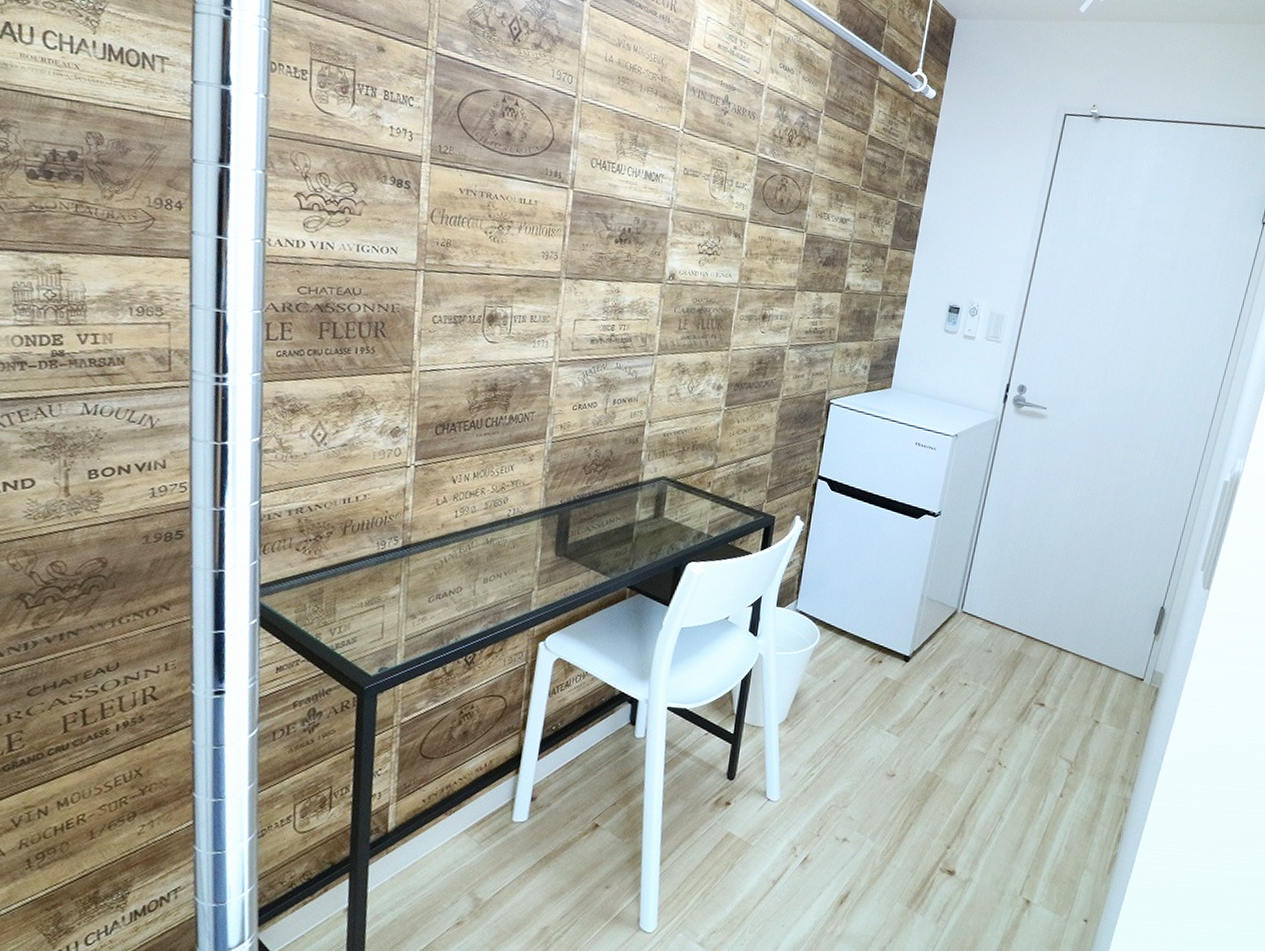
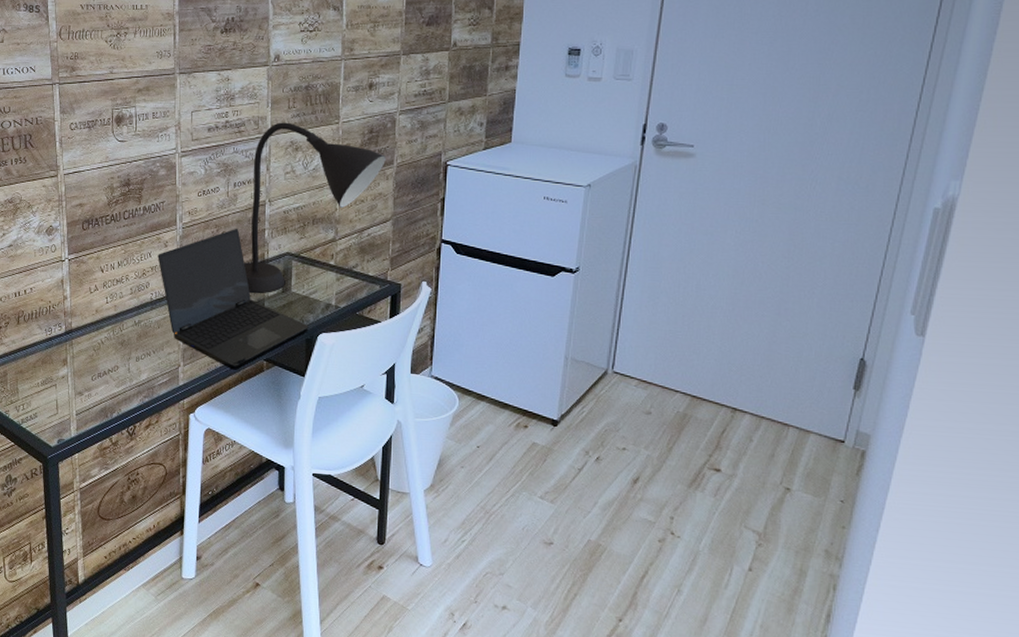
laptop: none [520,446,678,597] -> present [157,228,309,370]
desk lamp: none [615,342,772,518] -> present [243,122,386,294]

